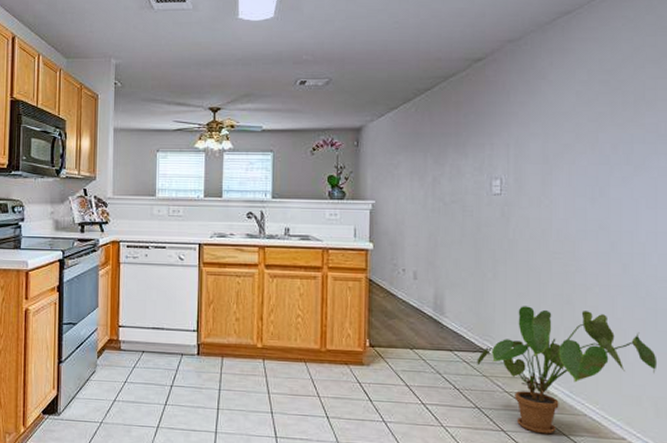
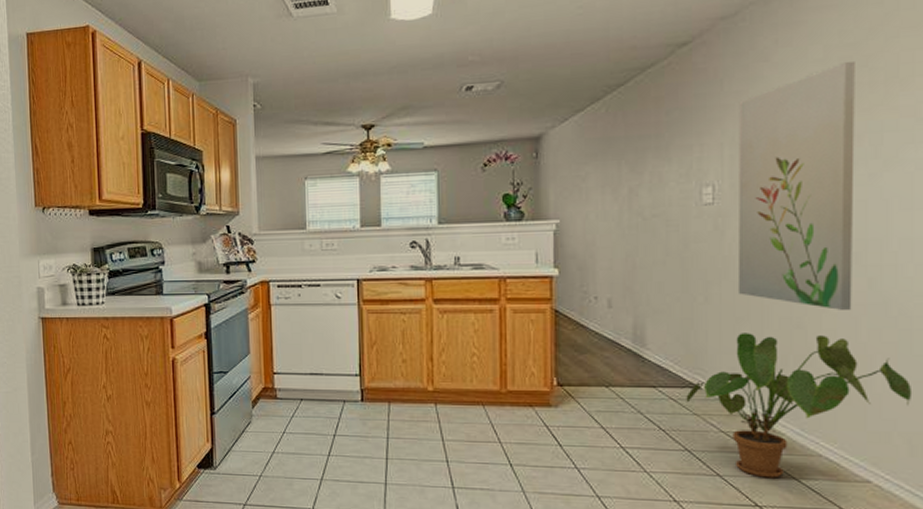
wall art: none [519,84,612,290] -> present [737,60,855,310]

